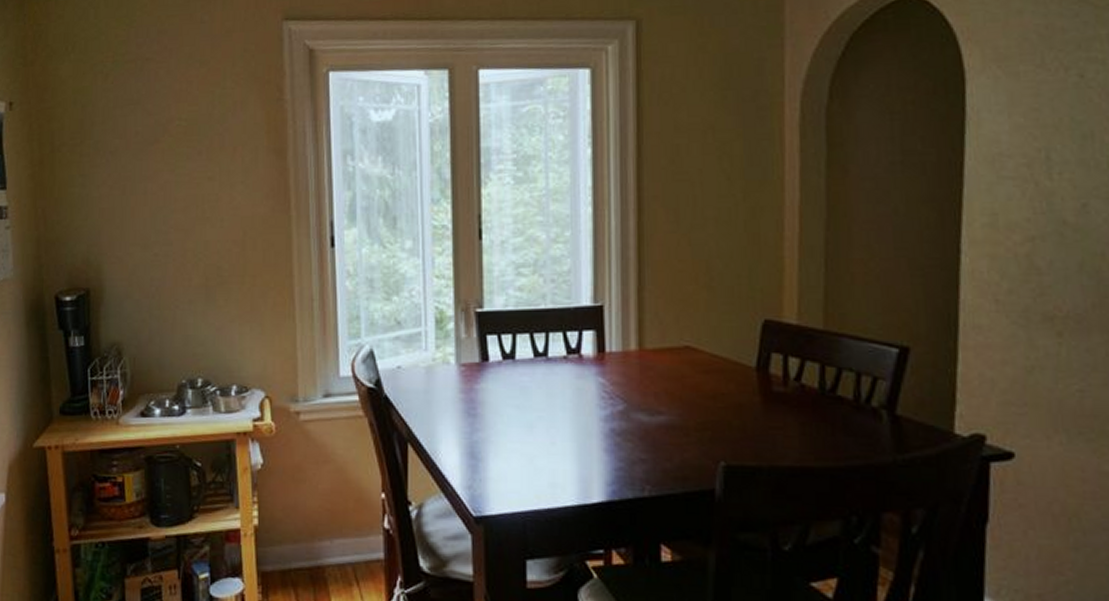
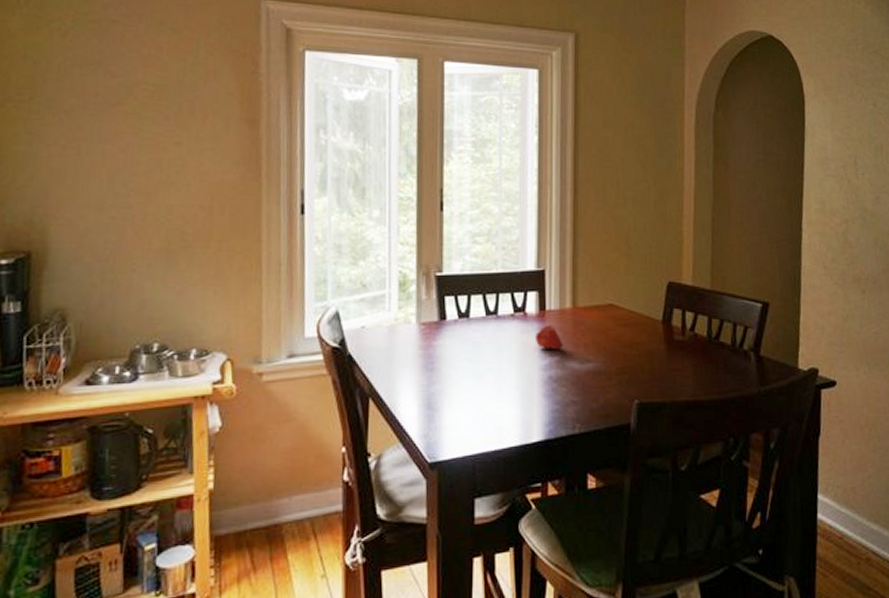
fruit: none [592,369,628,399] -> present [534,325,564,350]

